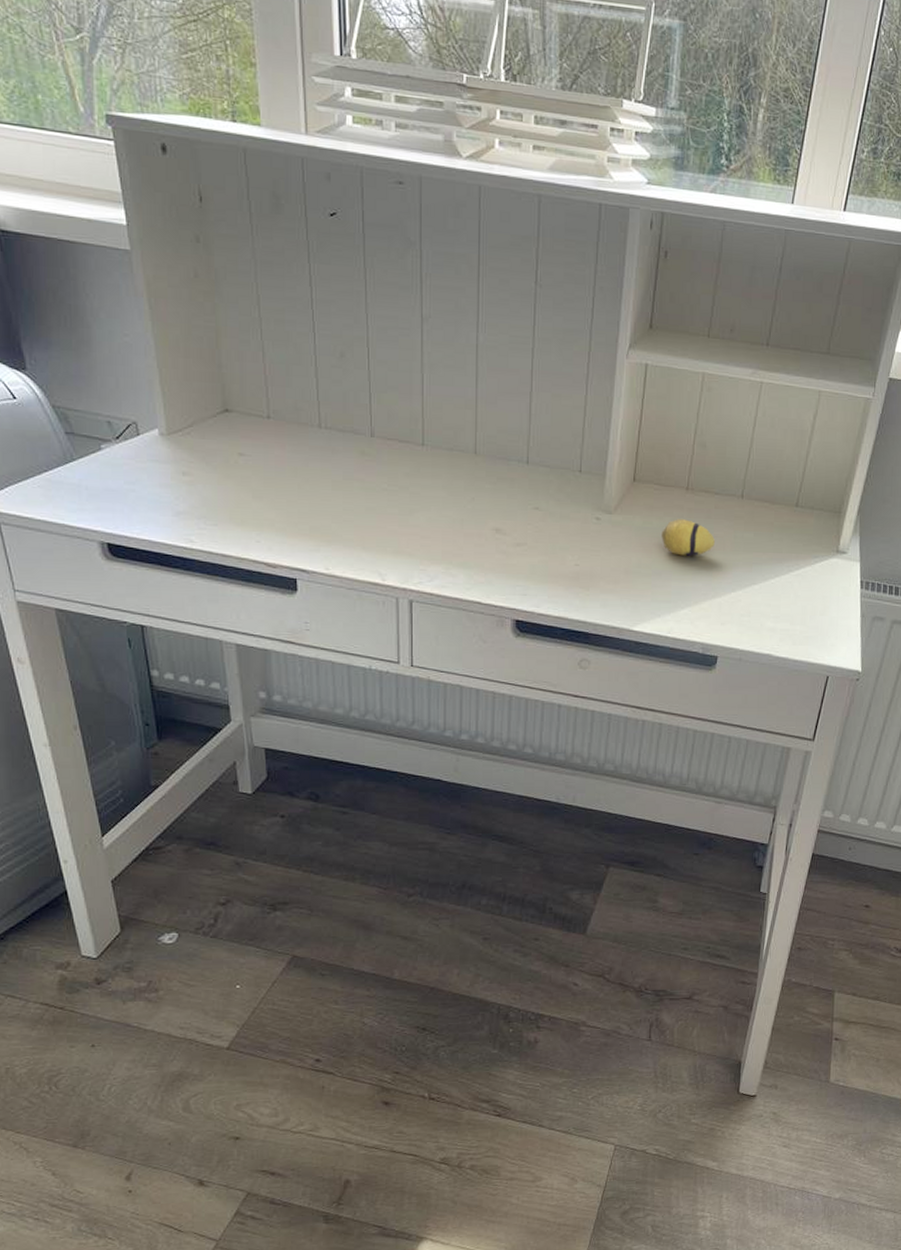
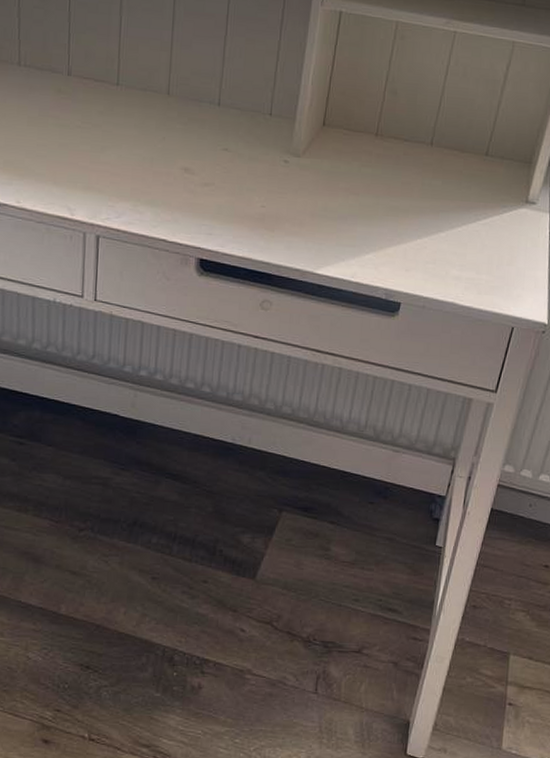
decorative egg: present [661,519,715,556] -> none [349,164,402,202]

